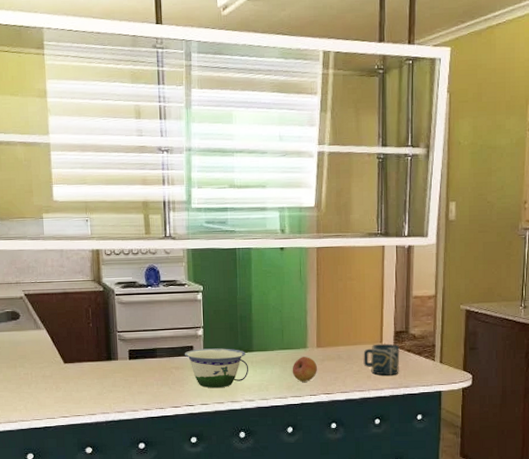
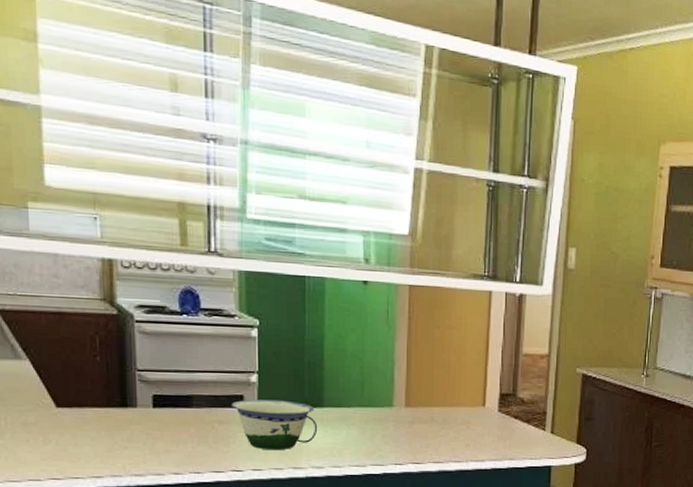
fruit: present [292,357,317,382] -> none [373,417,405,448]
cup: present [363,343,400,376] -> none [461,407,505,445]

